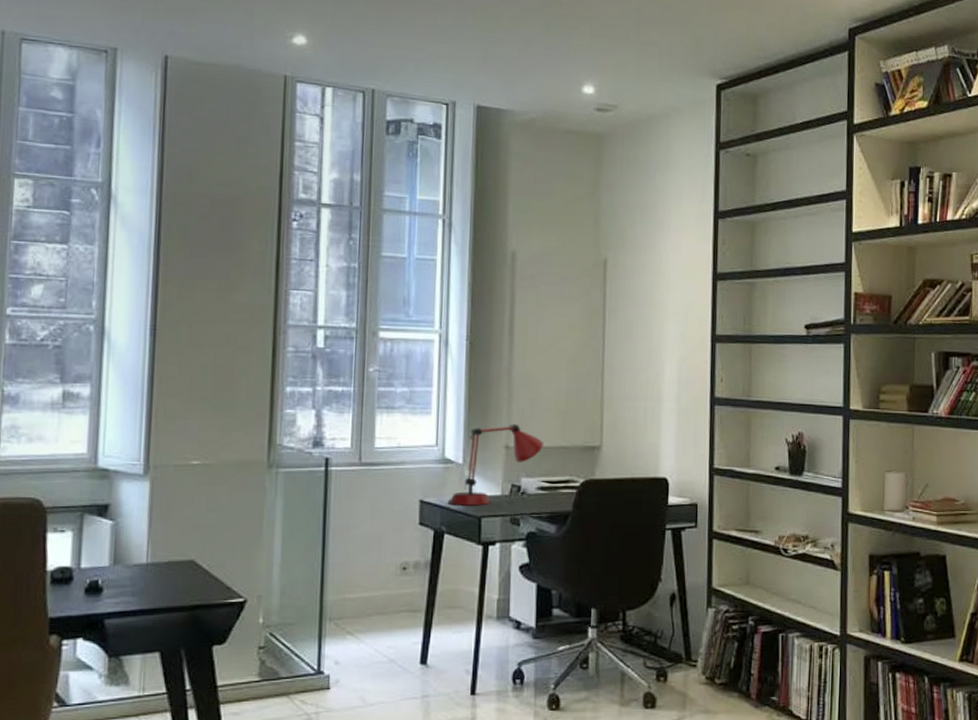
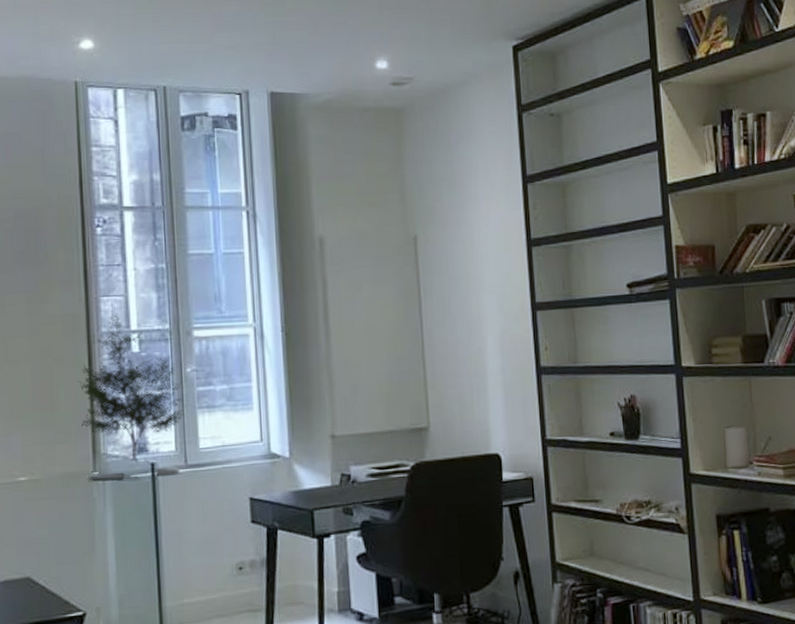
potted tree: none [260,308,364,473] -> present [78,314,184,482]
desk lamp: present [447,423,545,506] -> none [277,412,371,501]

